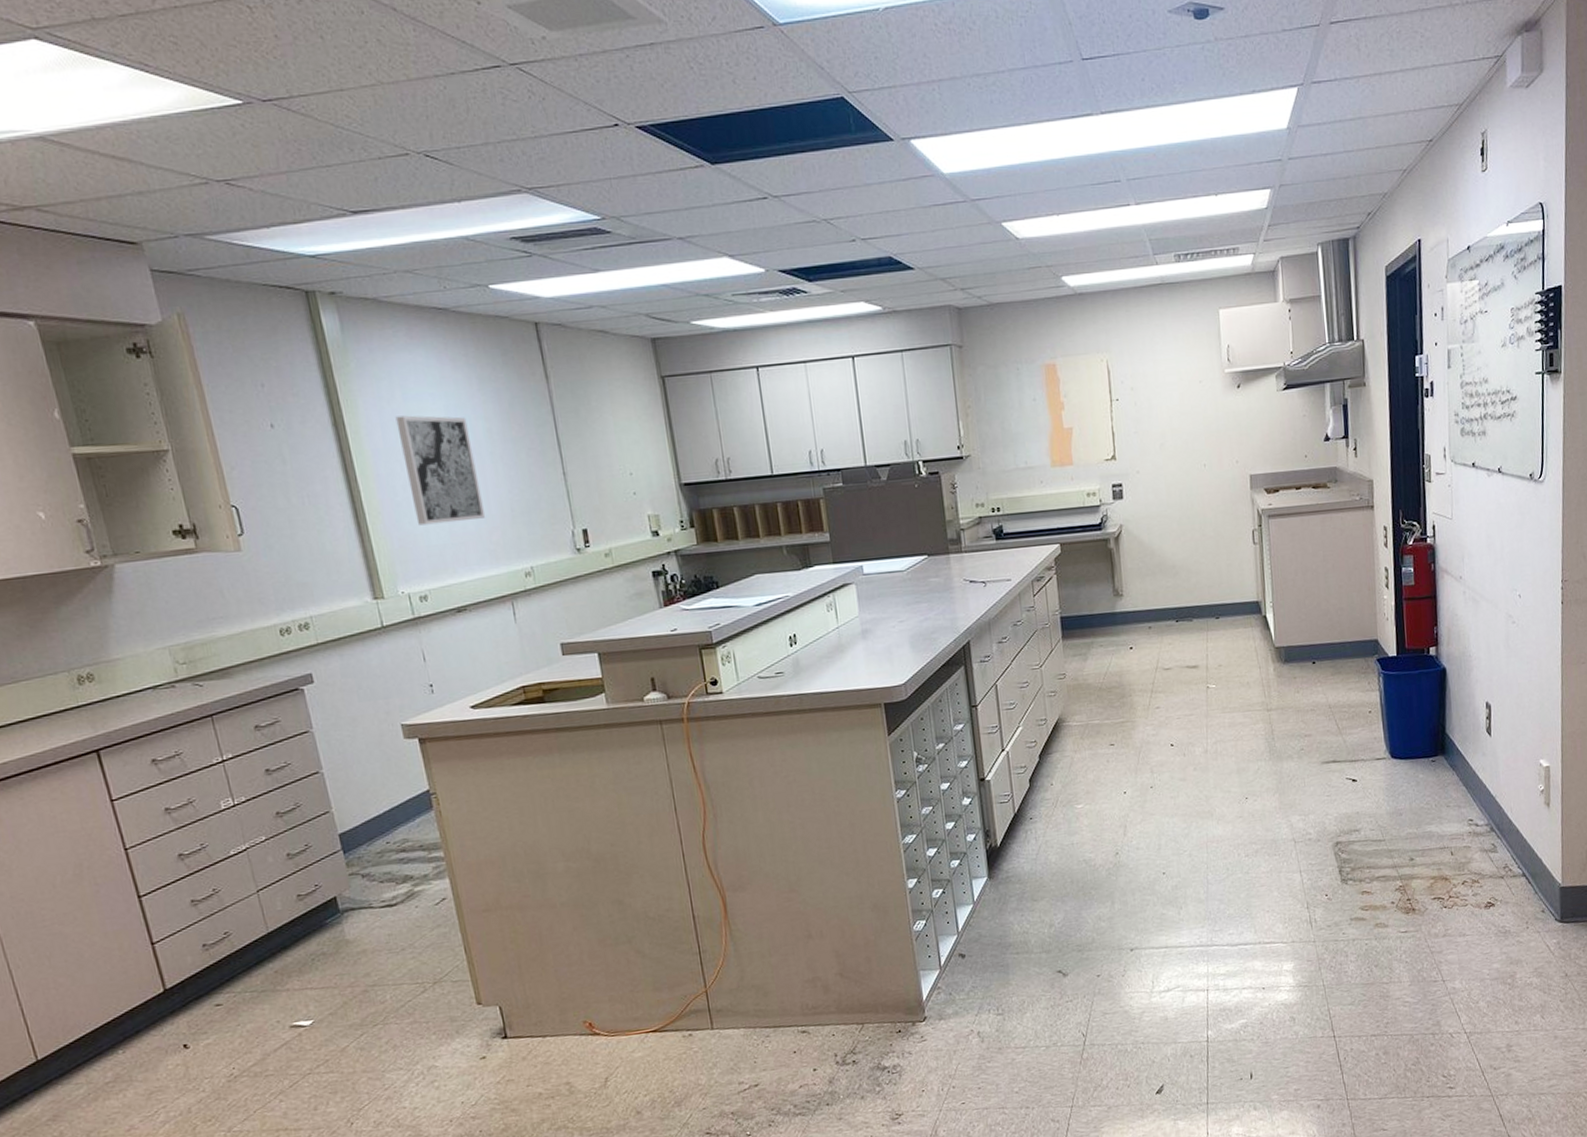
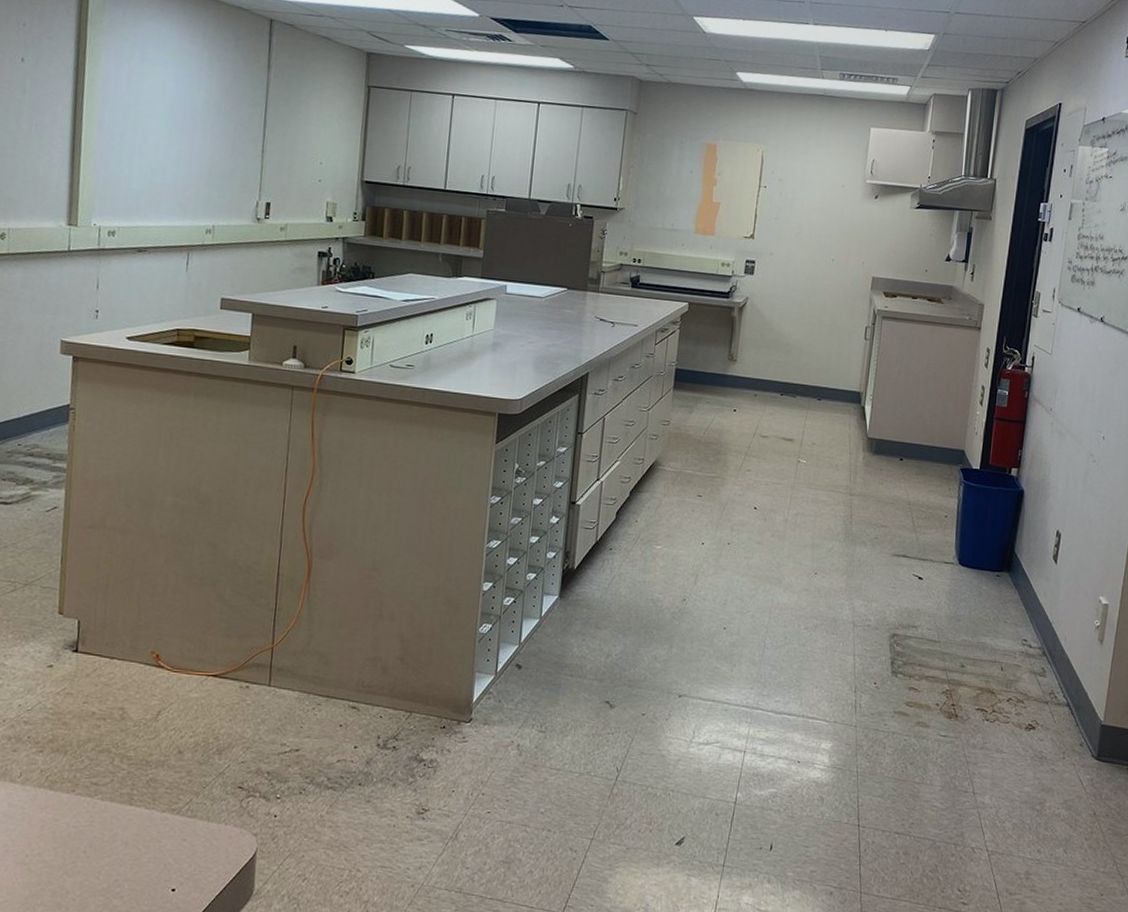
wall art: present [395,415,486,526] -> none [124,73,191,175]

